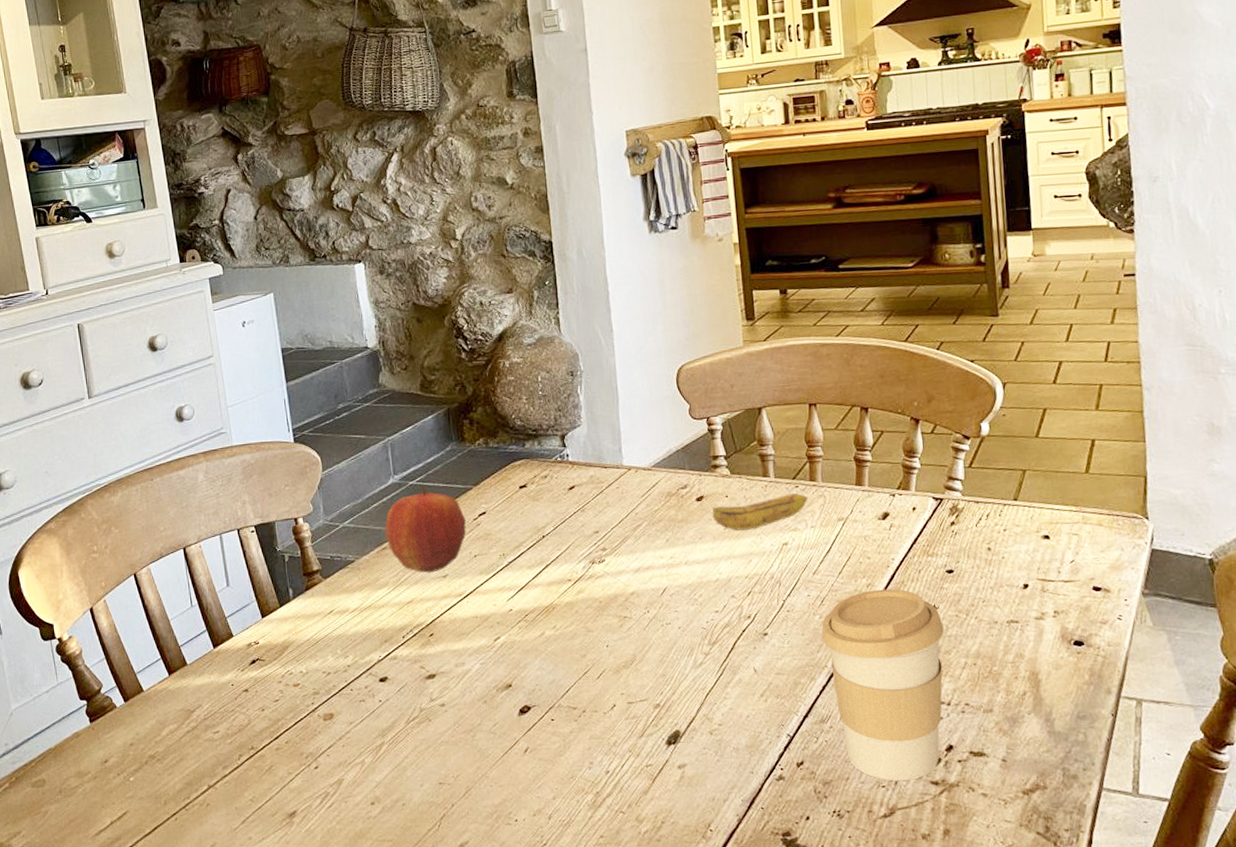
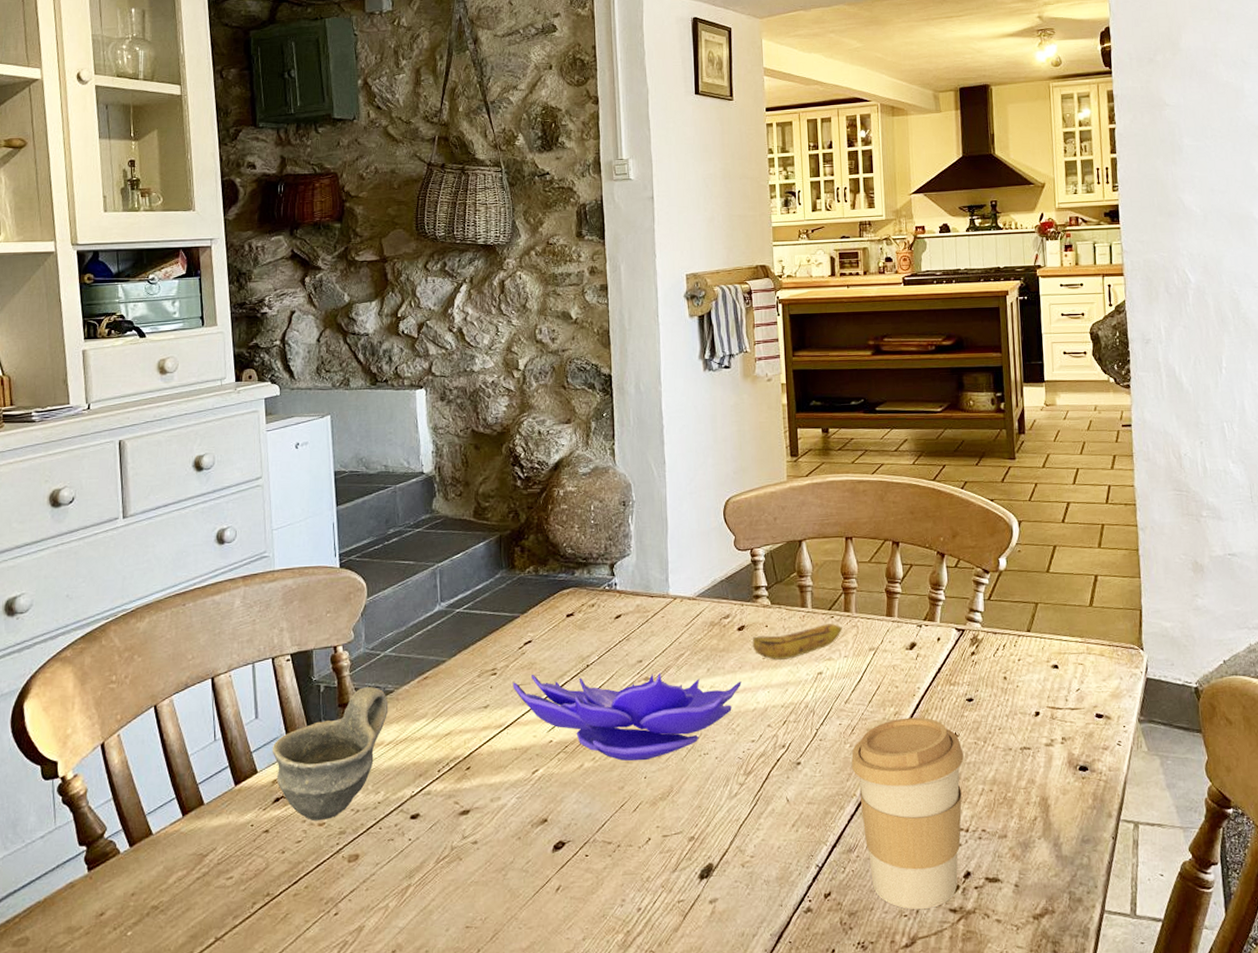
cup: none [244,557,351,682] -> present [272,687,389,821]
apple: present [385,483,467,573] -> none [427,611,511,703]
decorative bowl: none [469,543,703,630] -> present [512,672,742,761]

